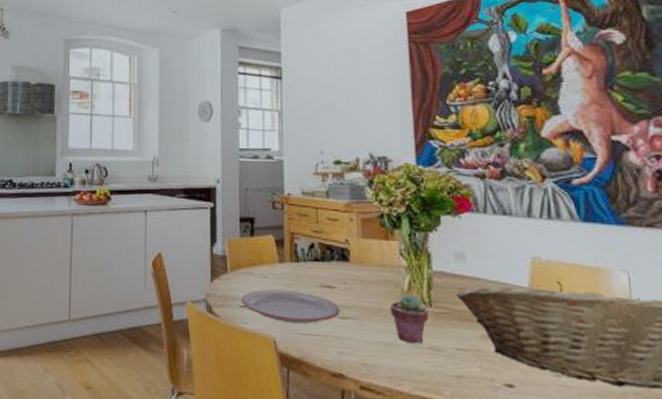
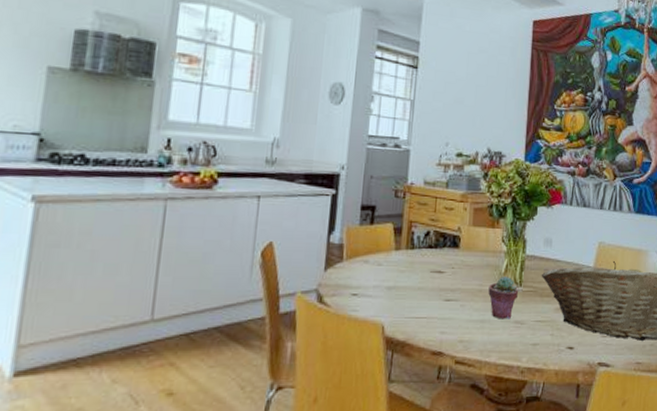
plate: present [241,289,340,324] -> none [354,276,446,308]

